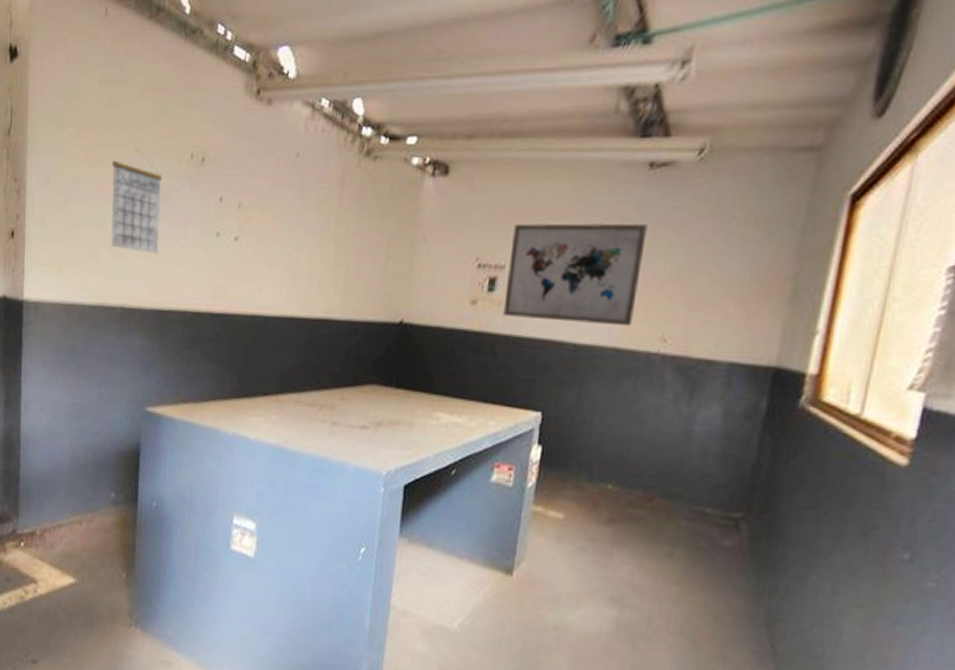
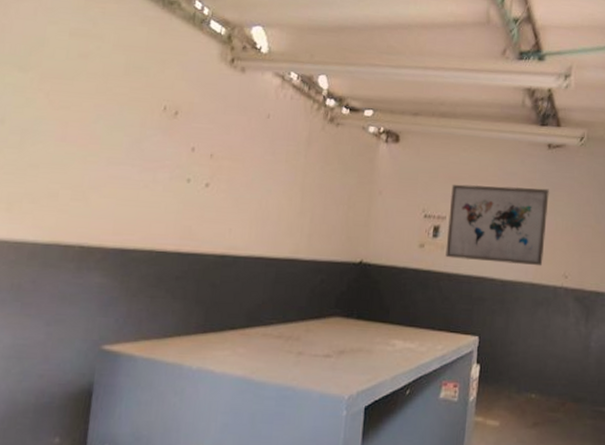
calendar: present [111,149,163,254] -> none [73,98,134,196]

